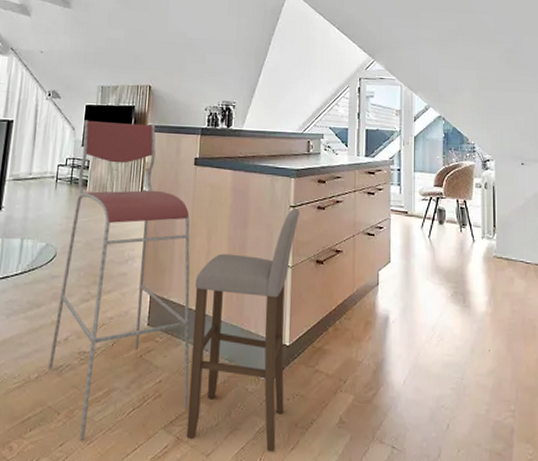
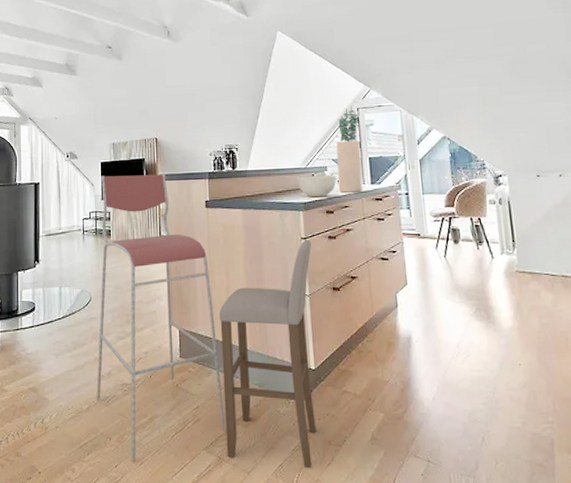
bowl: none [292,141,332,166] -> present [296,175,336,198]
vase: none [332,75,360,165] -> present [336,106,362,193]

